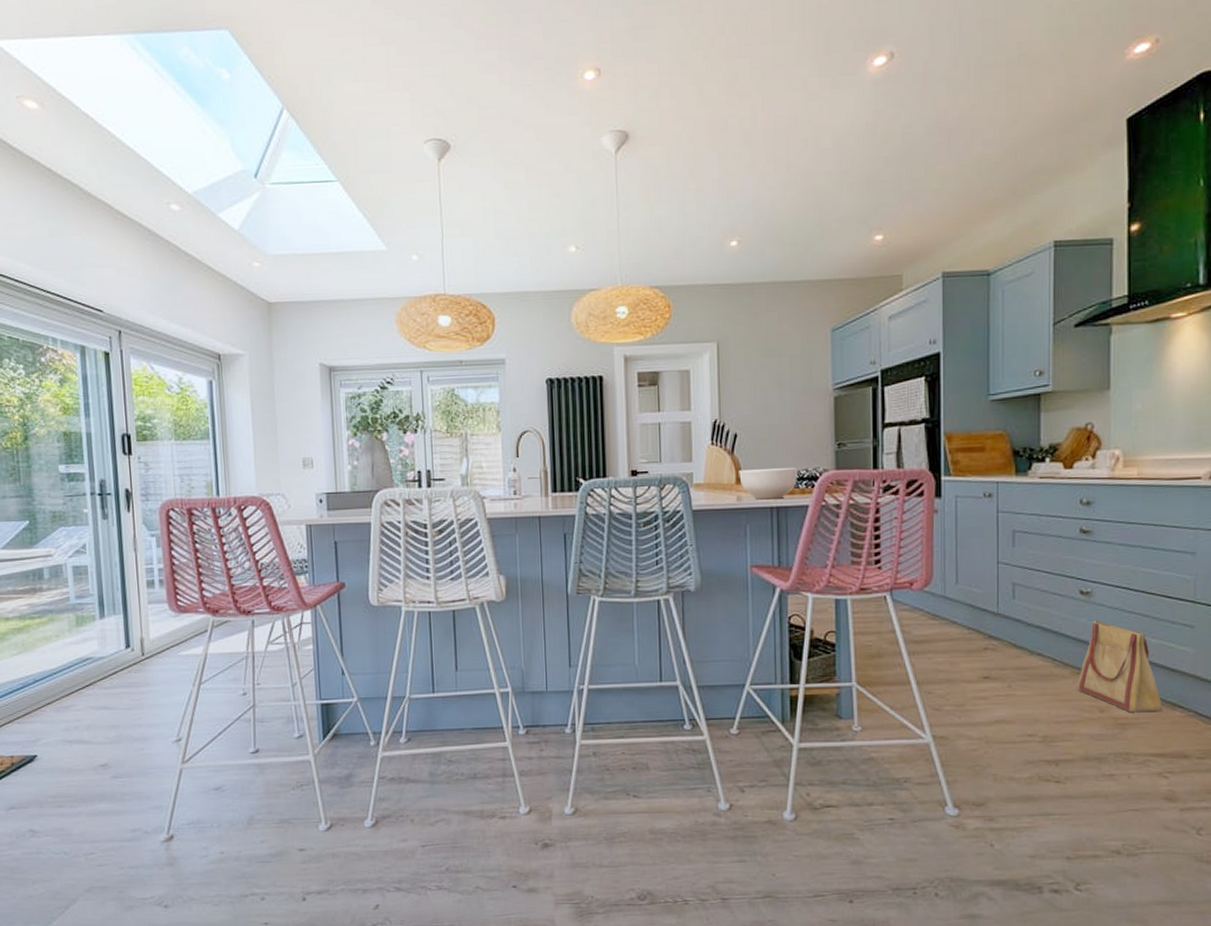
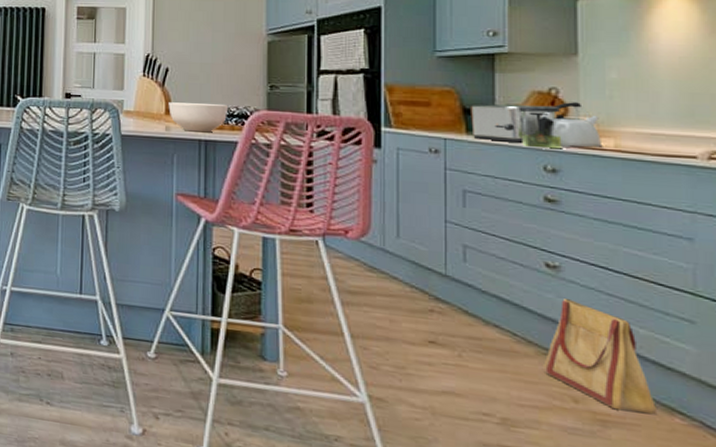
toaster: none [1018,440,1091,481] -> present [469,104,556,144]
jar: none [1060,442,1095,483] -> present [518,105,562,149]
kettle: none [1075,435,1128,481] -> present [537,102,603,149]

